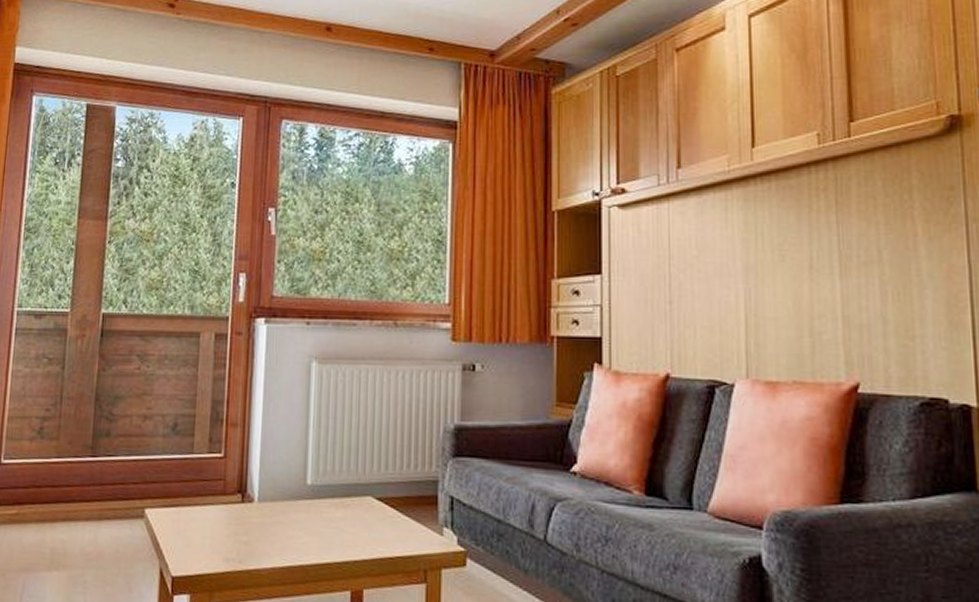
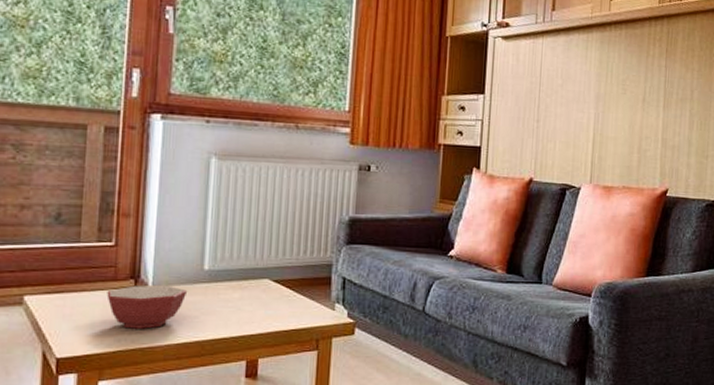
bowl: none [216,500,292,549] -> present [106,285,188,329]

